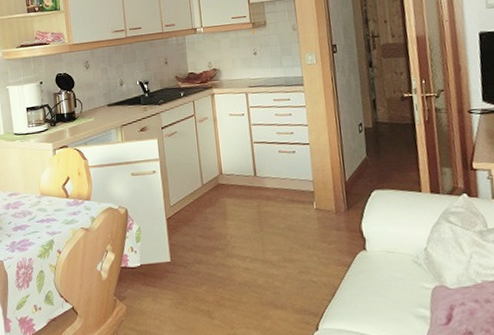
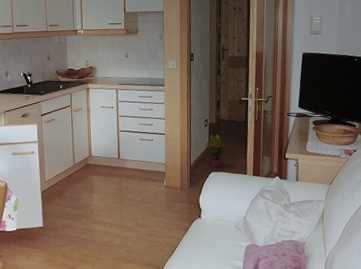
potted plant: none [362,142,389,184] -> present [205,135,225,168]

